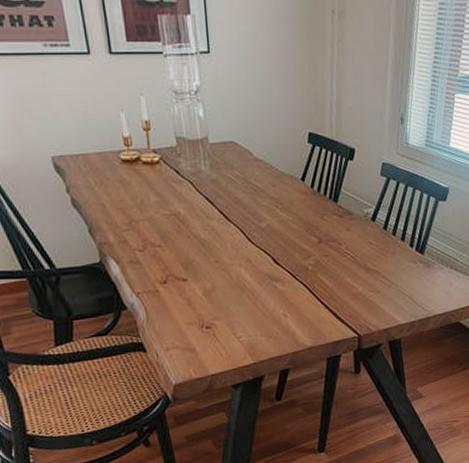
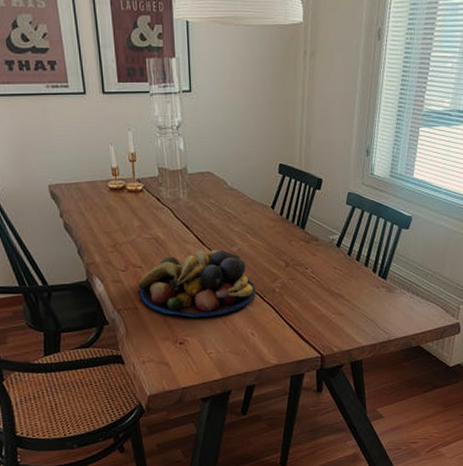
fruit bowl: none [158,226,287,300] -> present [138,249,256,318]

